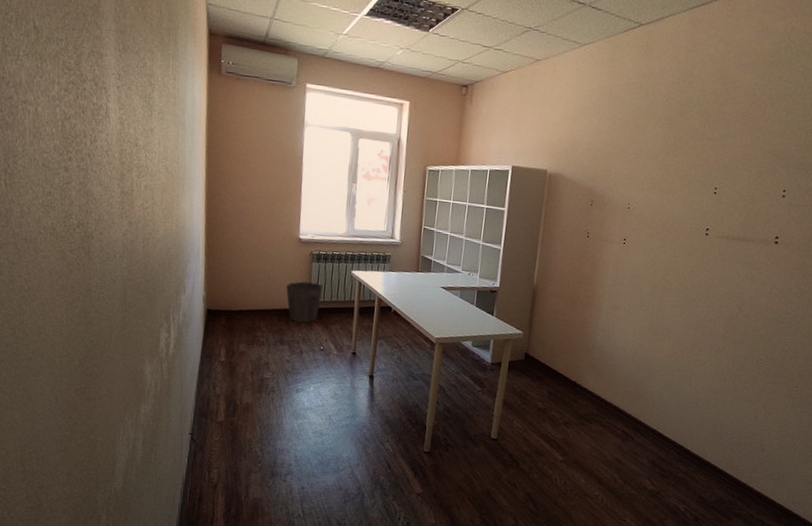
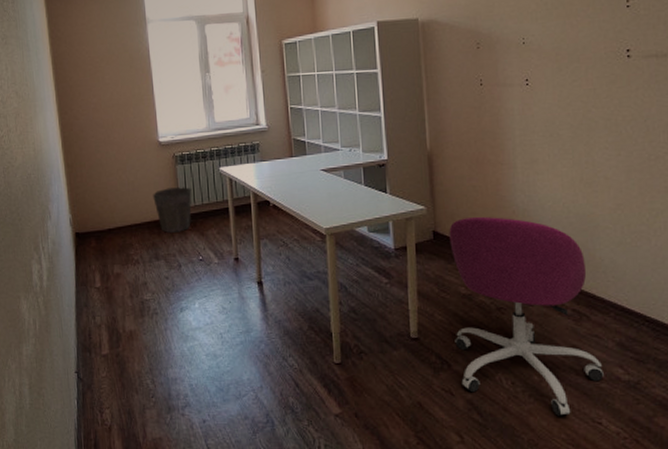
office chair: none [524,346,640,512] -> present [449,216,604,416]

